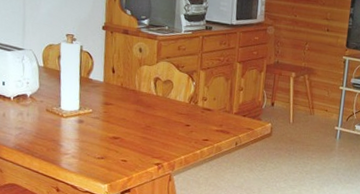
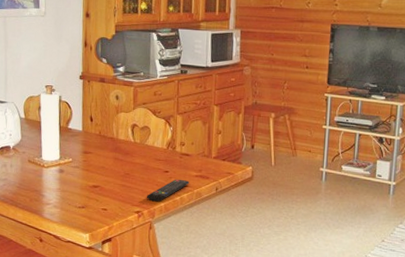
remote control: none [166,133,210,155] -> present [146,179,189,202]

